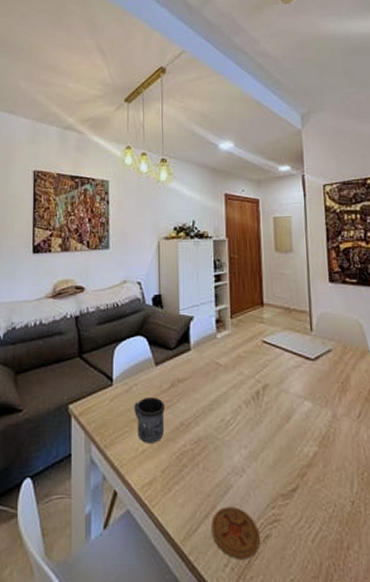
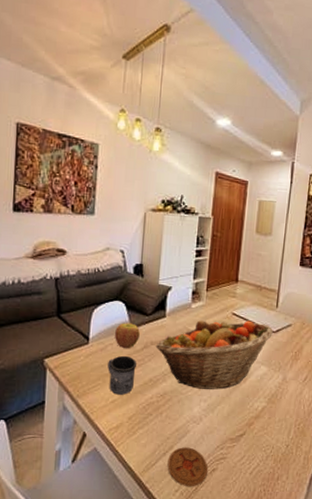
apple: none [139,359,165,389] -> present [115,323,140,349]
fruit basket: none [183,348,312,432] -> present [155,320,273,390]

